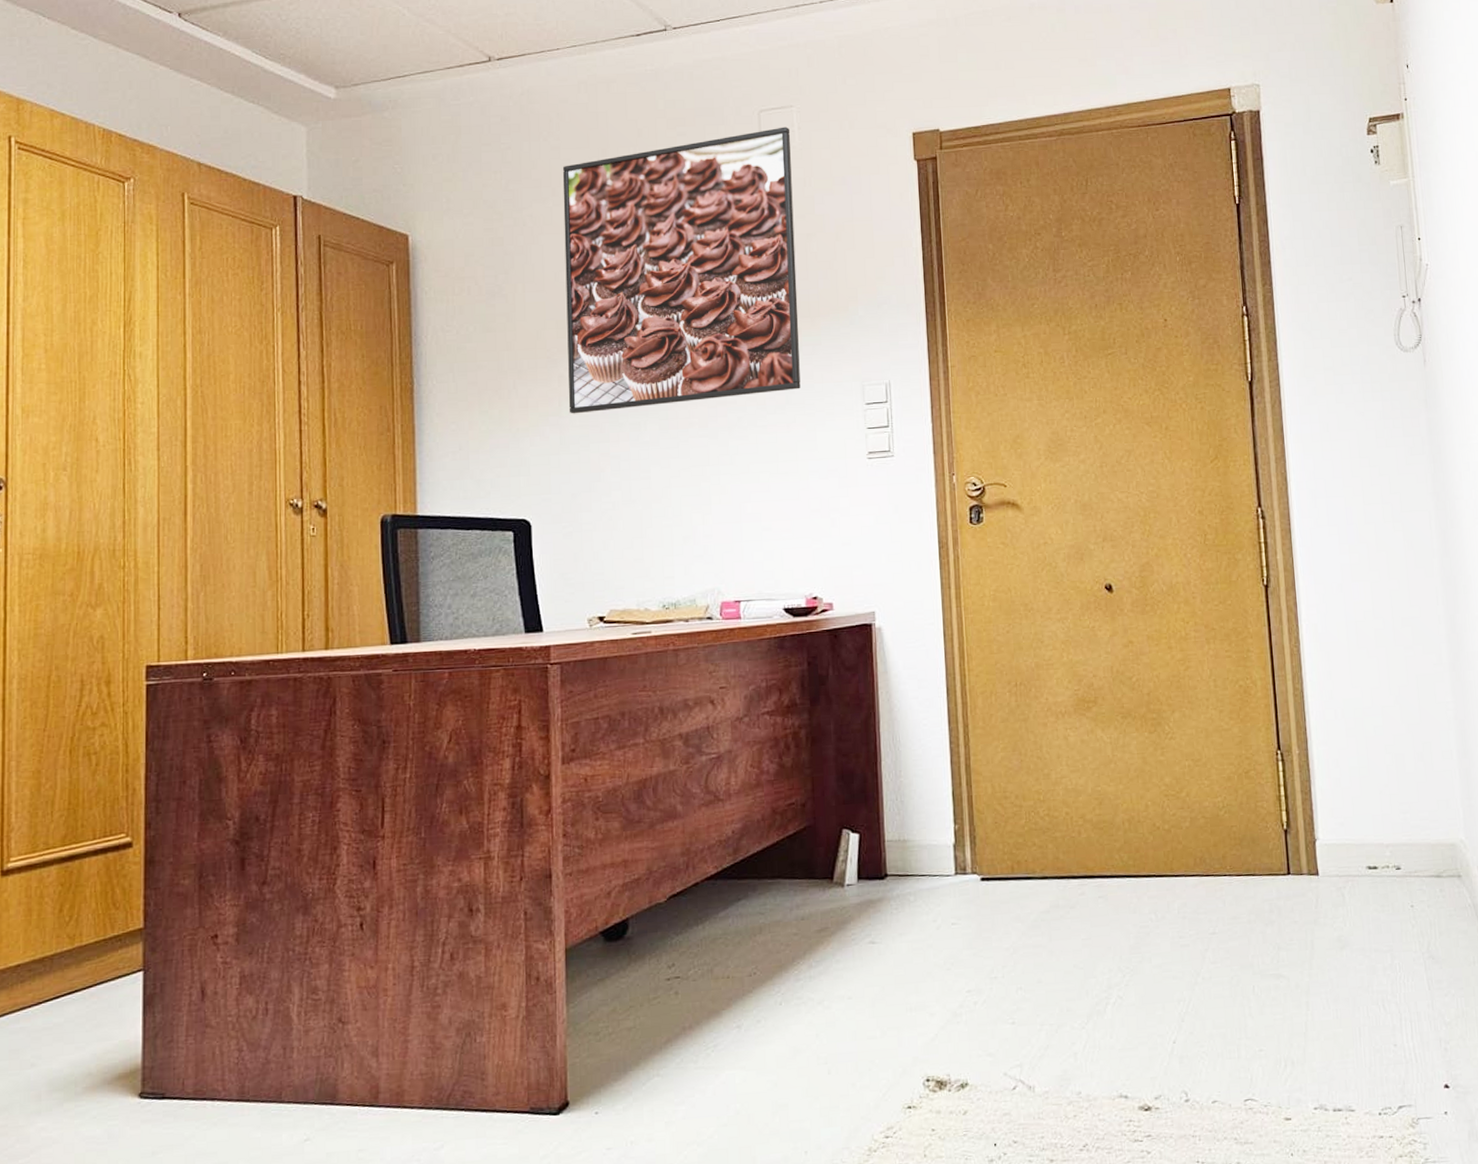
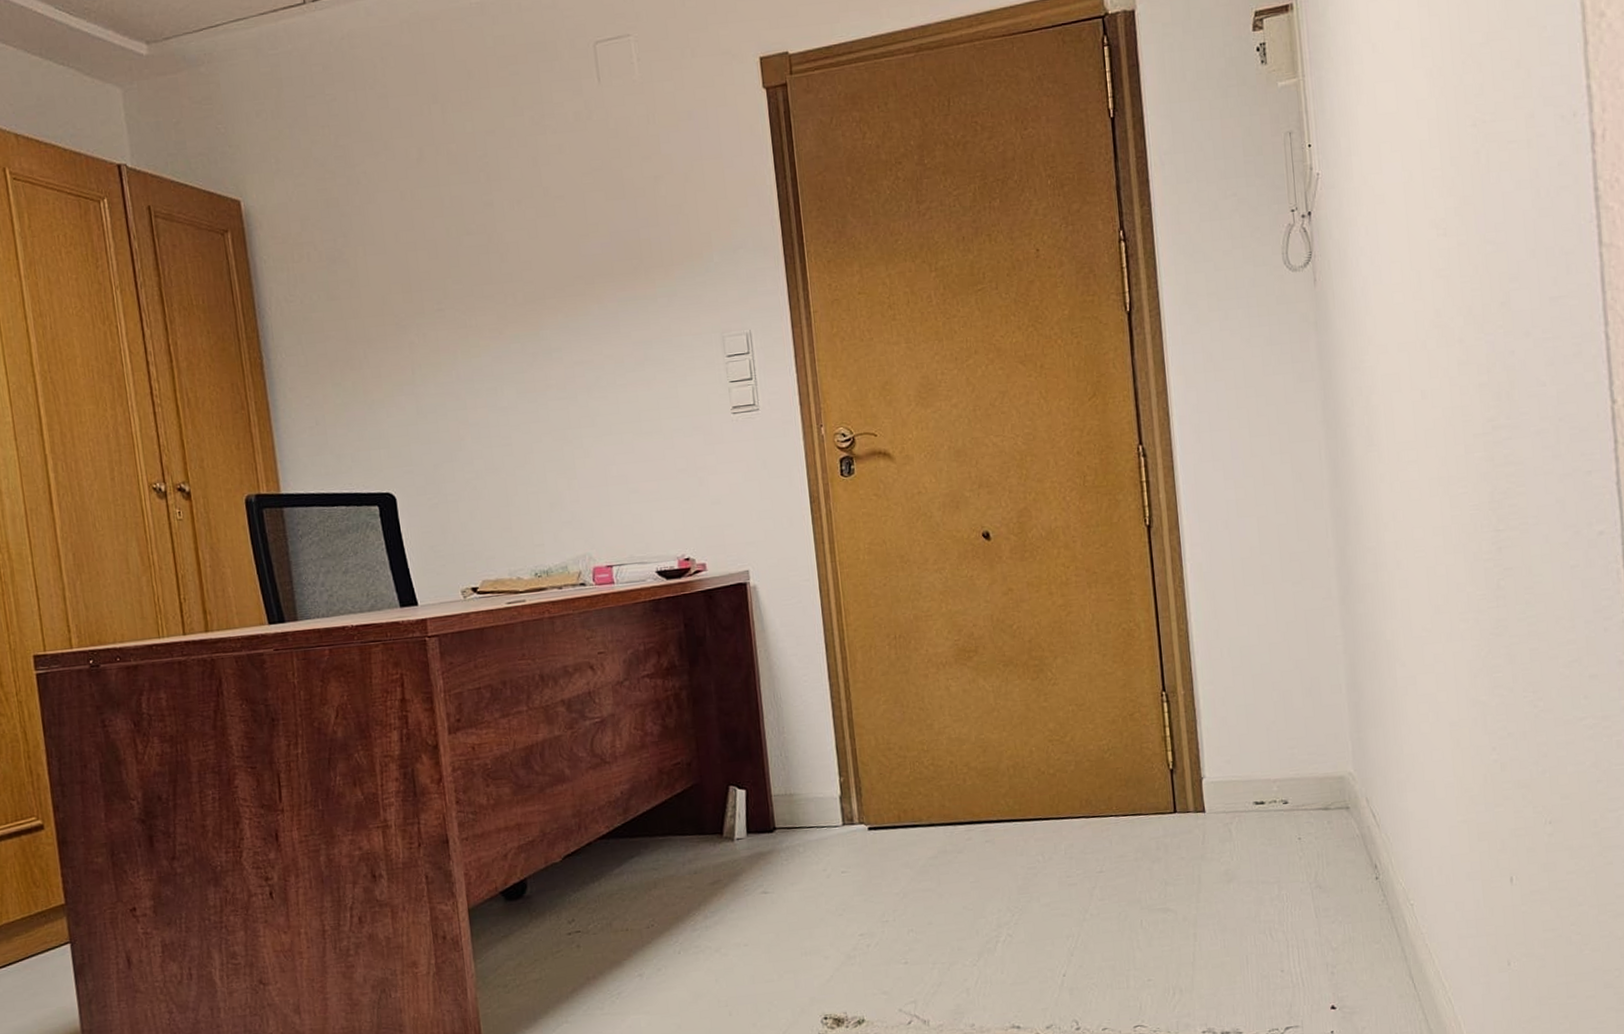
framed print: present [562,126,801,414] -> none [392,58,659,382]

